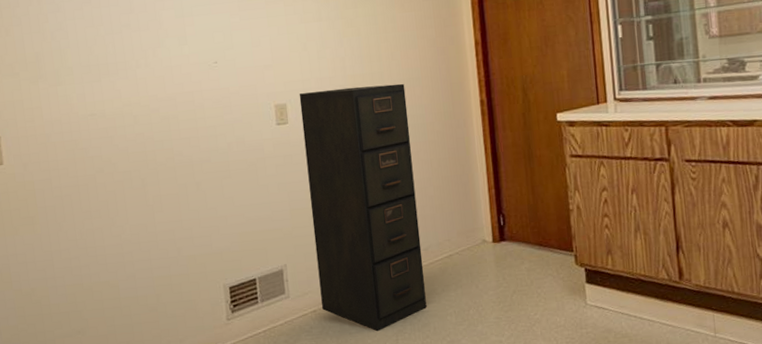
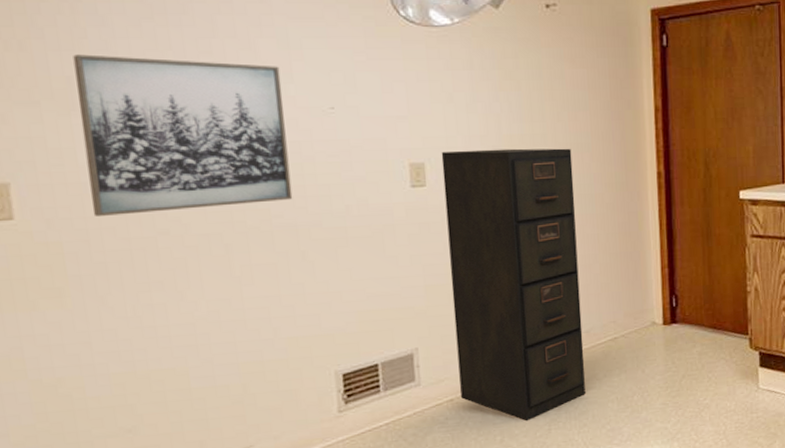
wall art: none [39,31,189,160] -> present [73,54,293,216]

